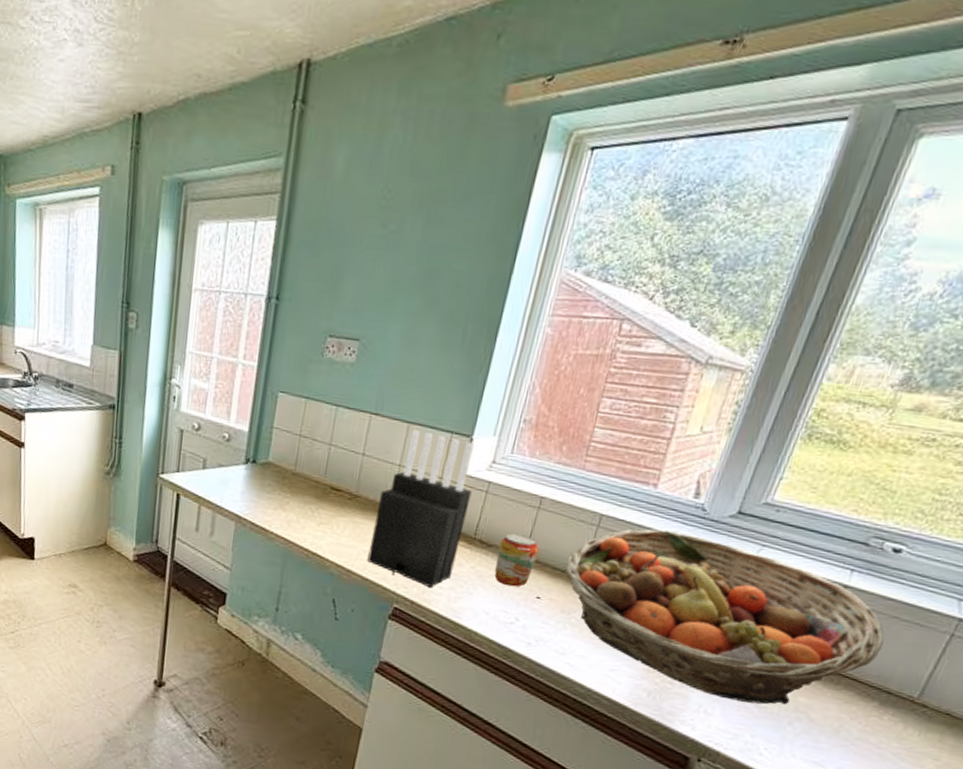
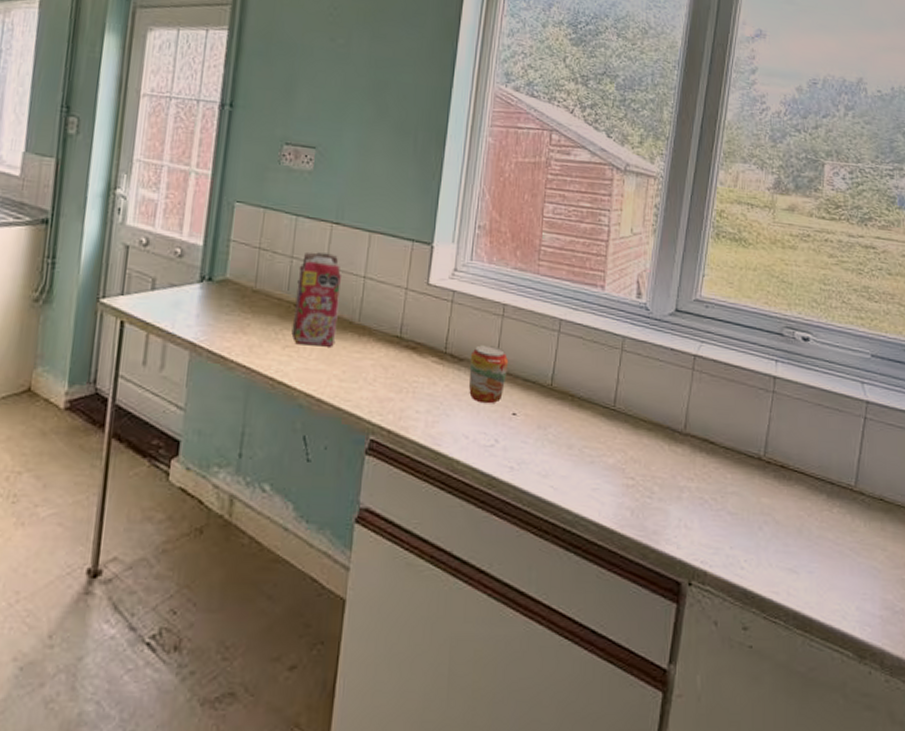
cereal box: none [326,440,378,527] -> present [291,251,343,347]
knife block: present [367,430,475,589] -> none [338,239,438,413]
fruit basket: present [564,529,884,705] -> none [535,331,816,510]

